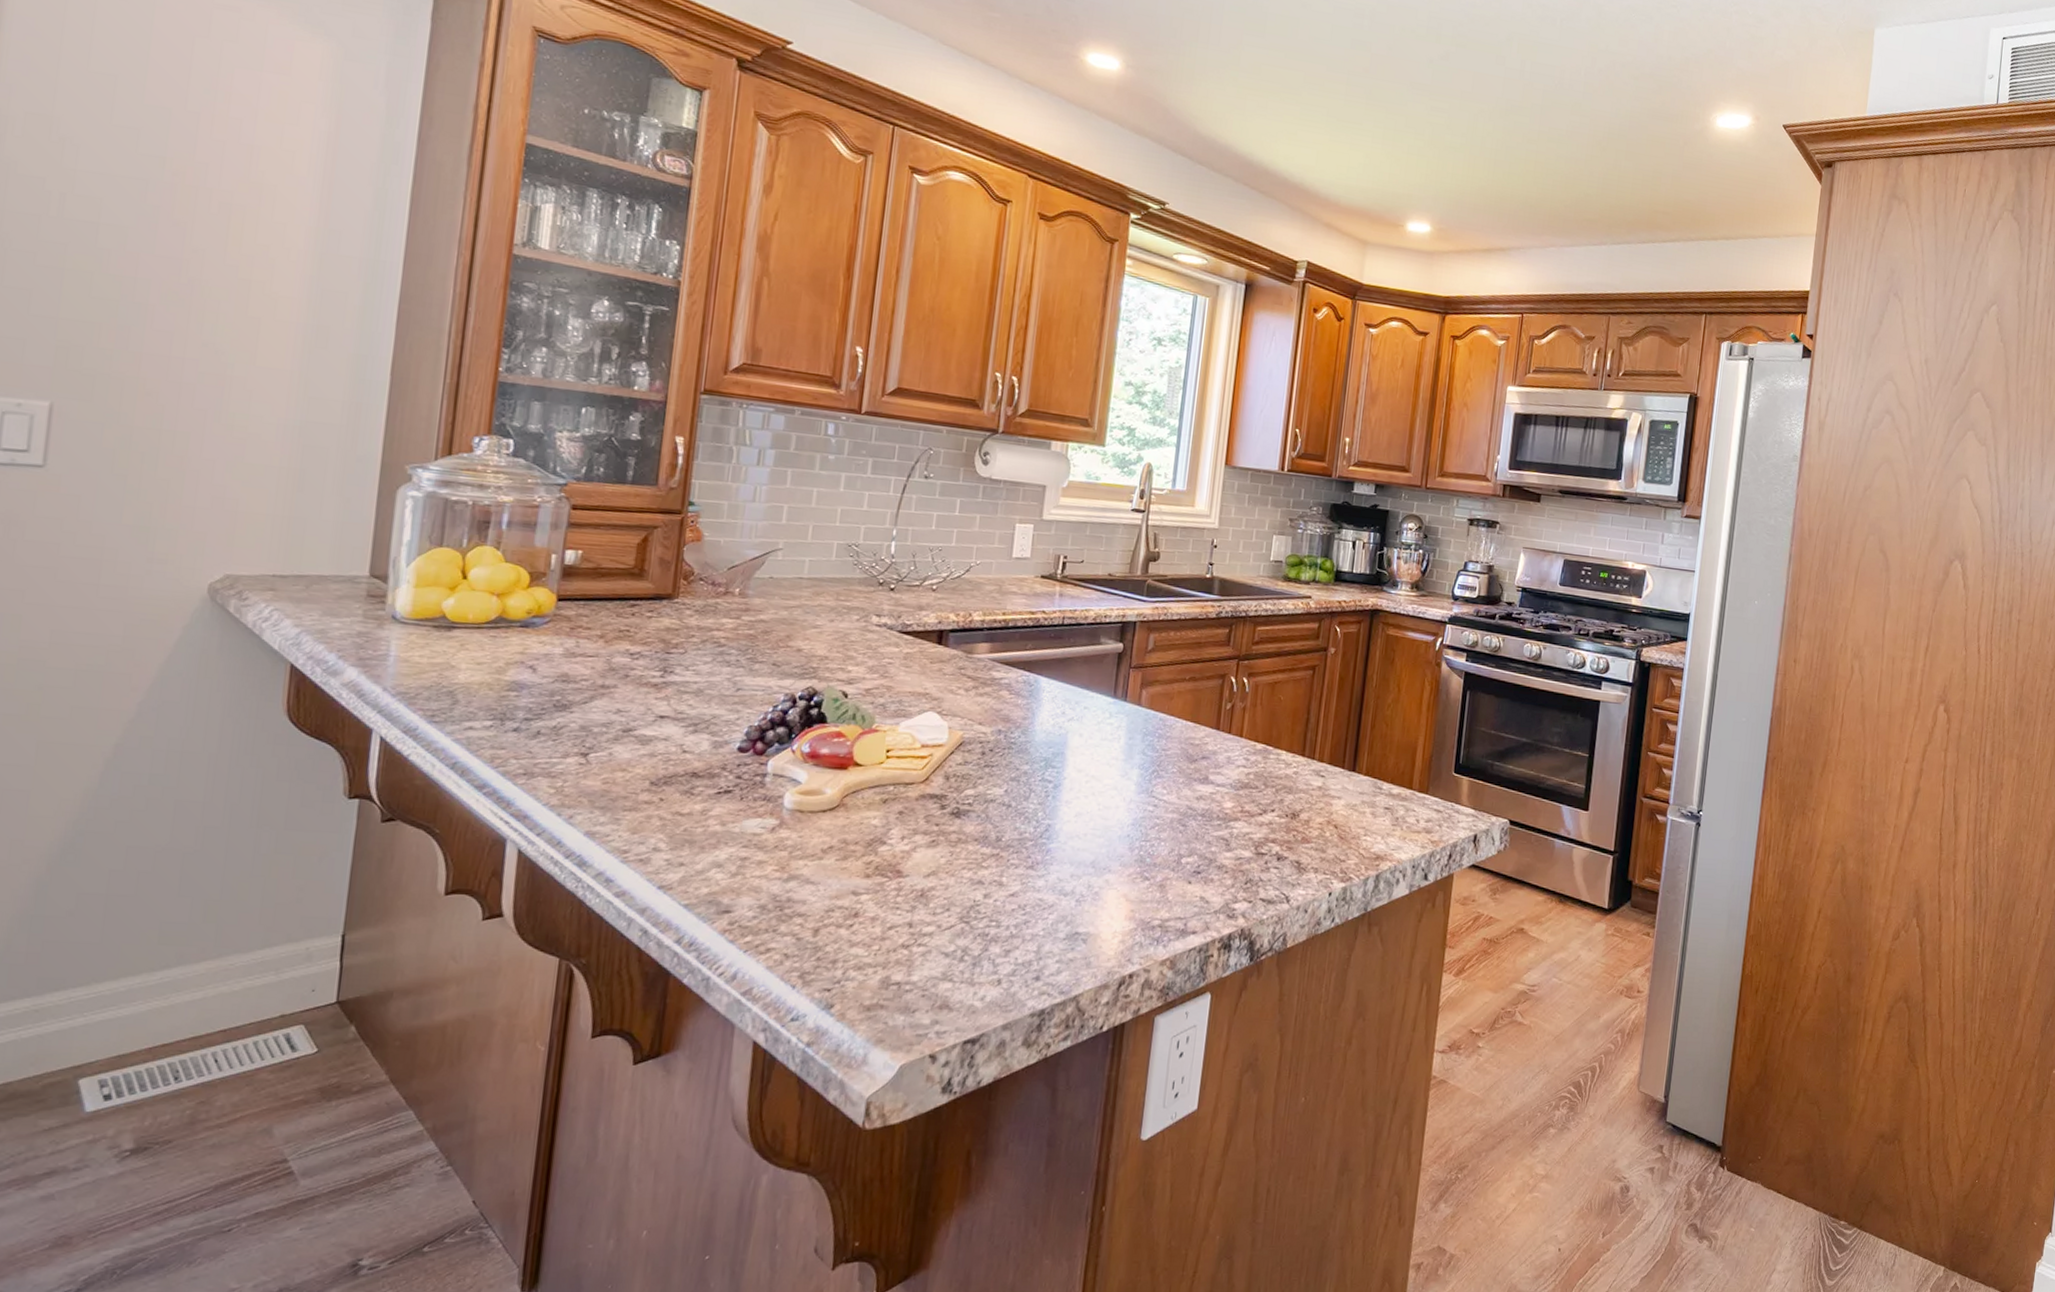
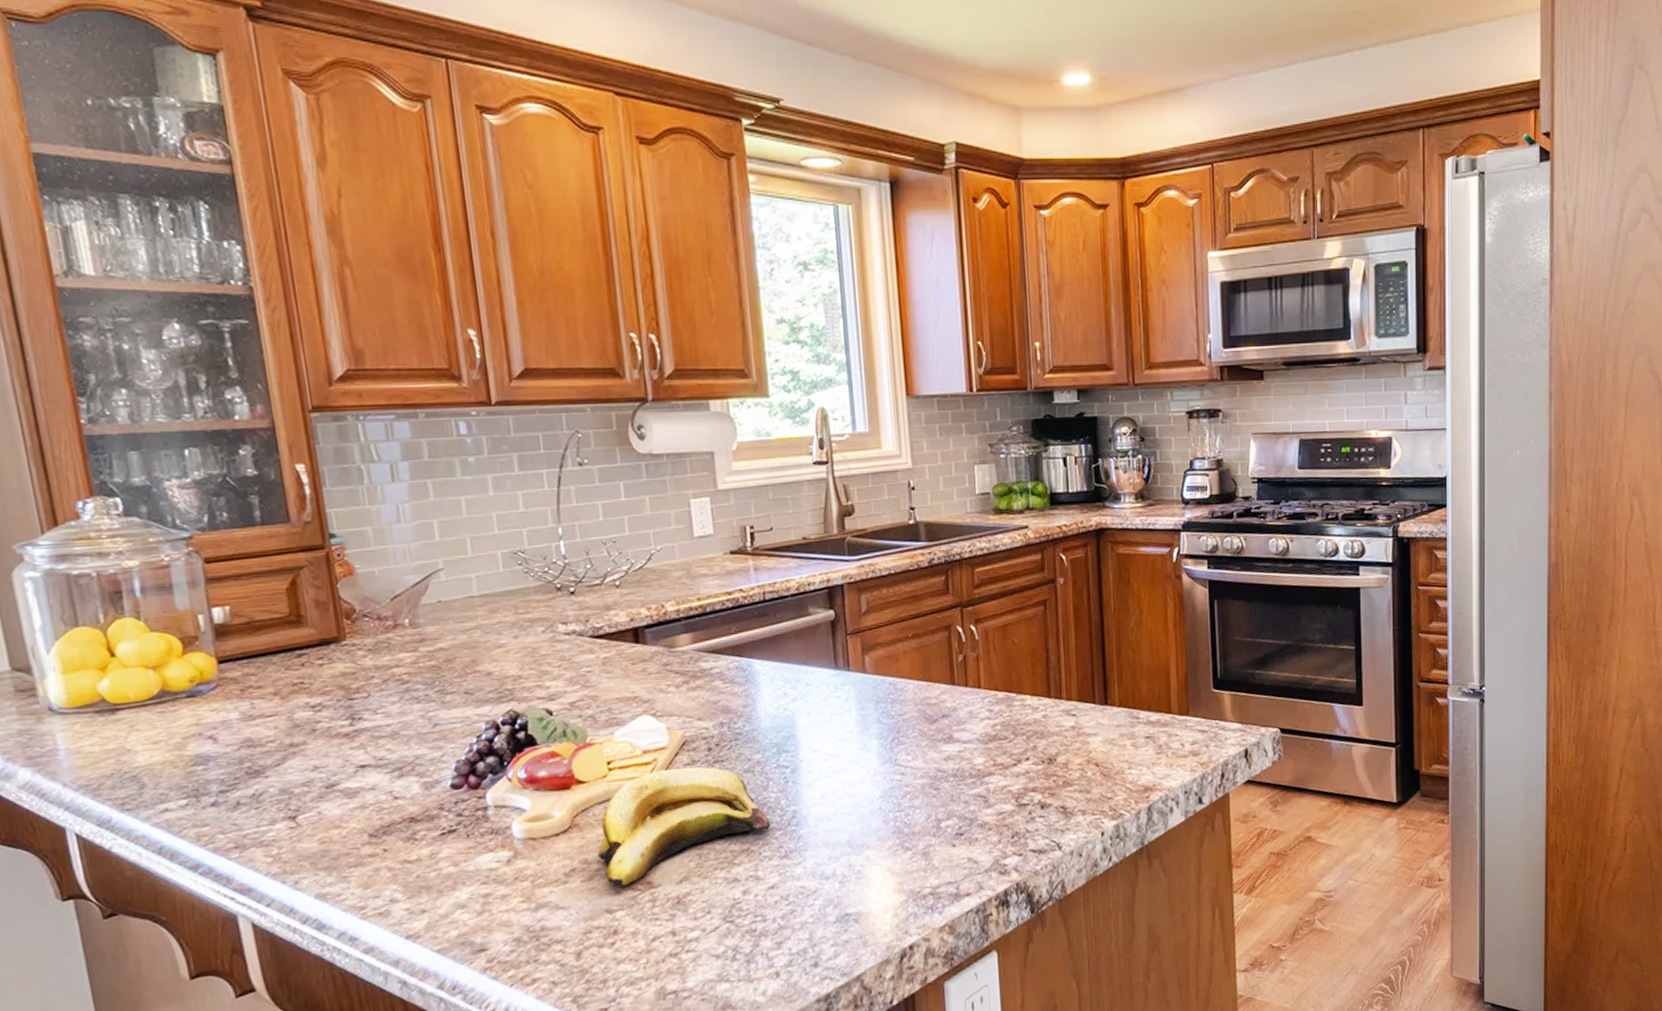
banana: none [857,765,1024,871] -> present [598,766,770,886]

